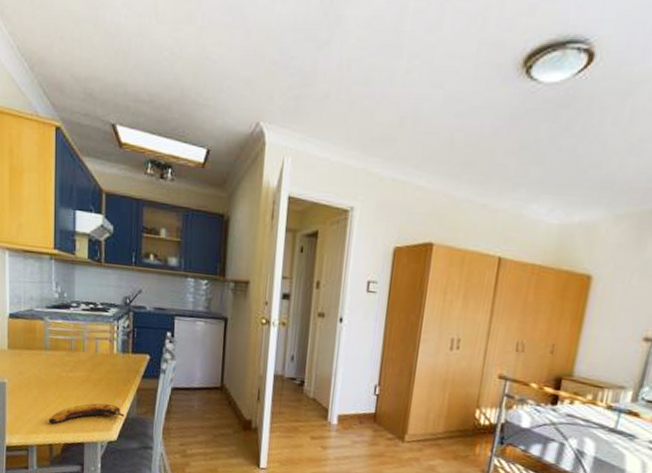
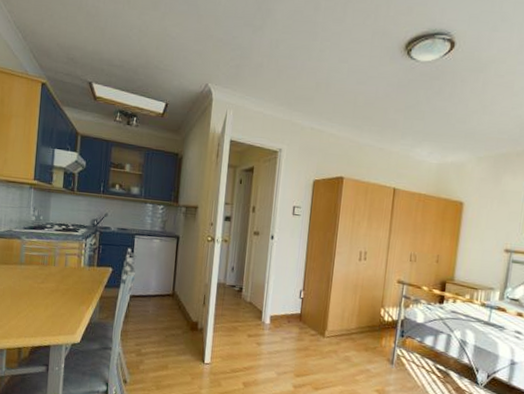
banana: present [48,403,124,424] -> none [19,310,88,330]

